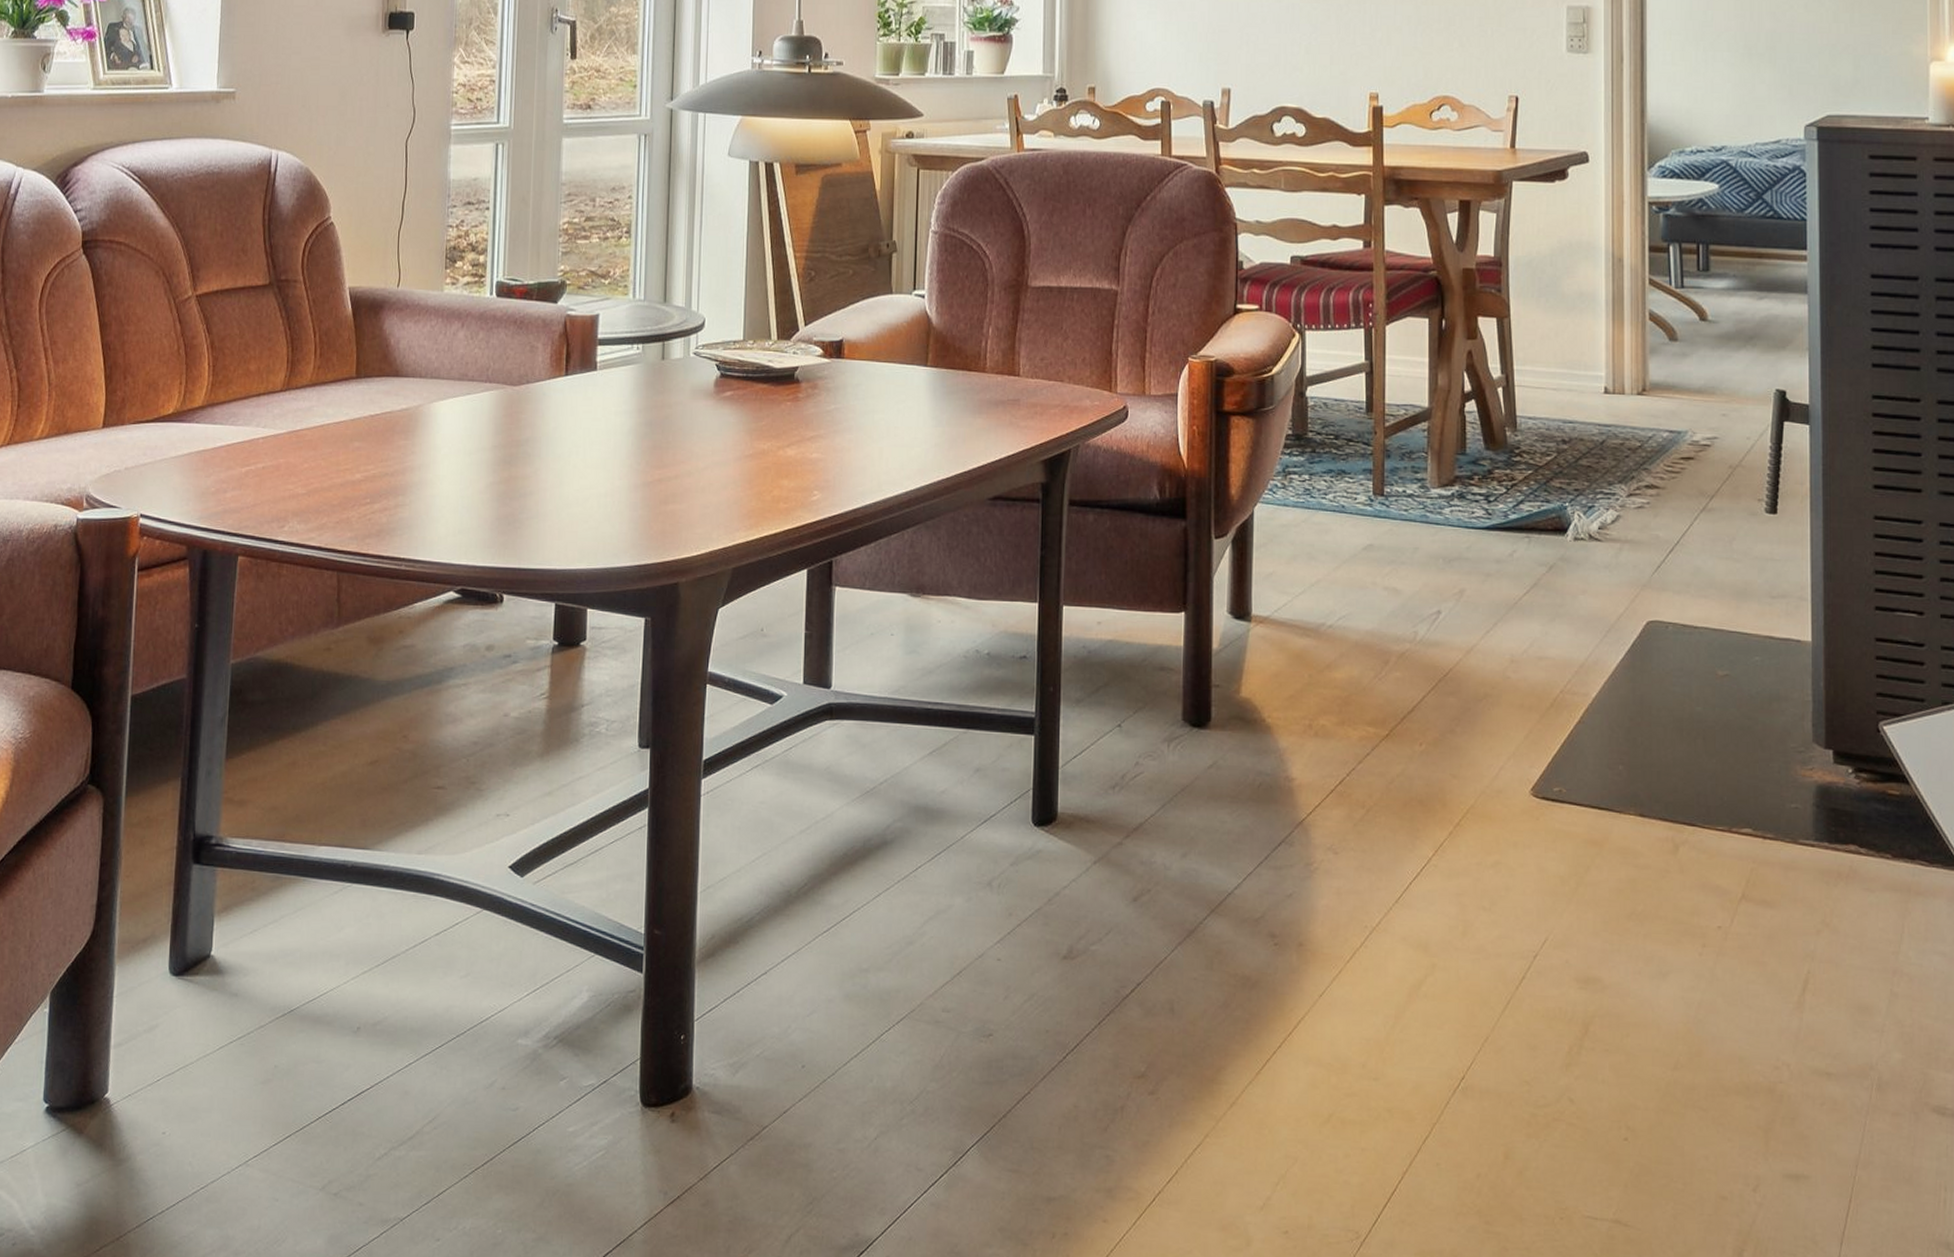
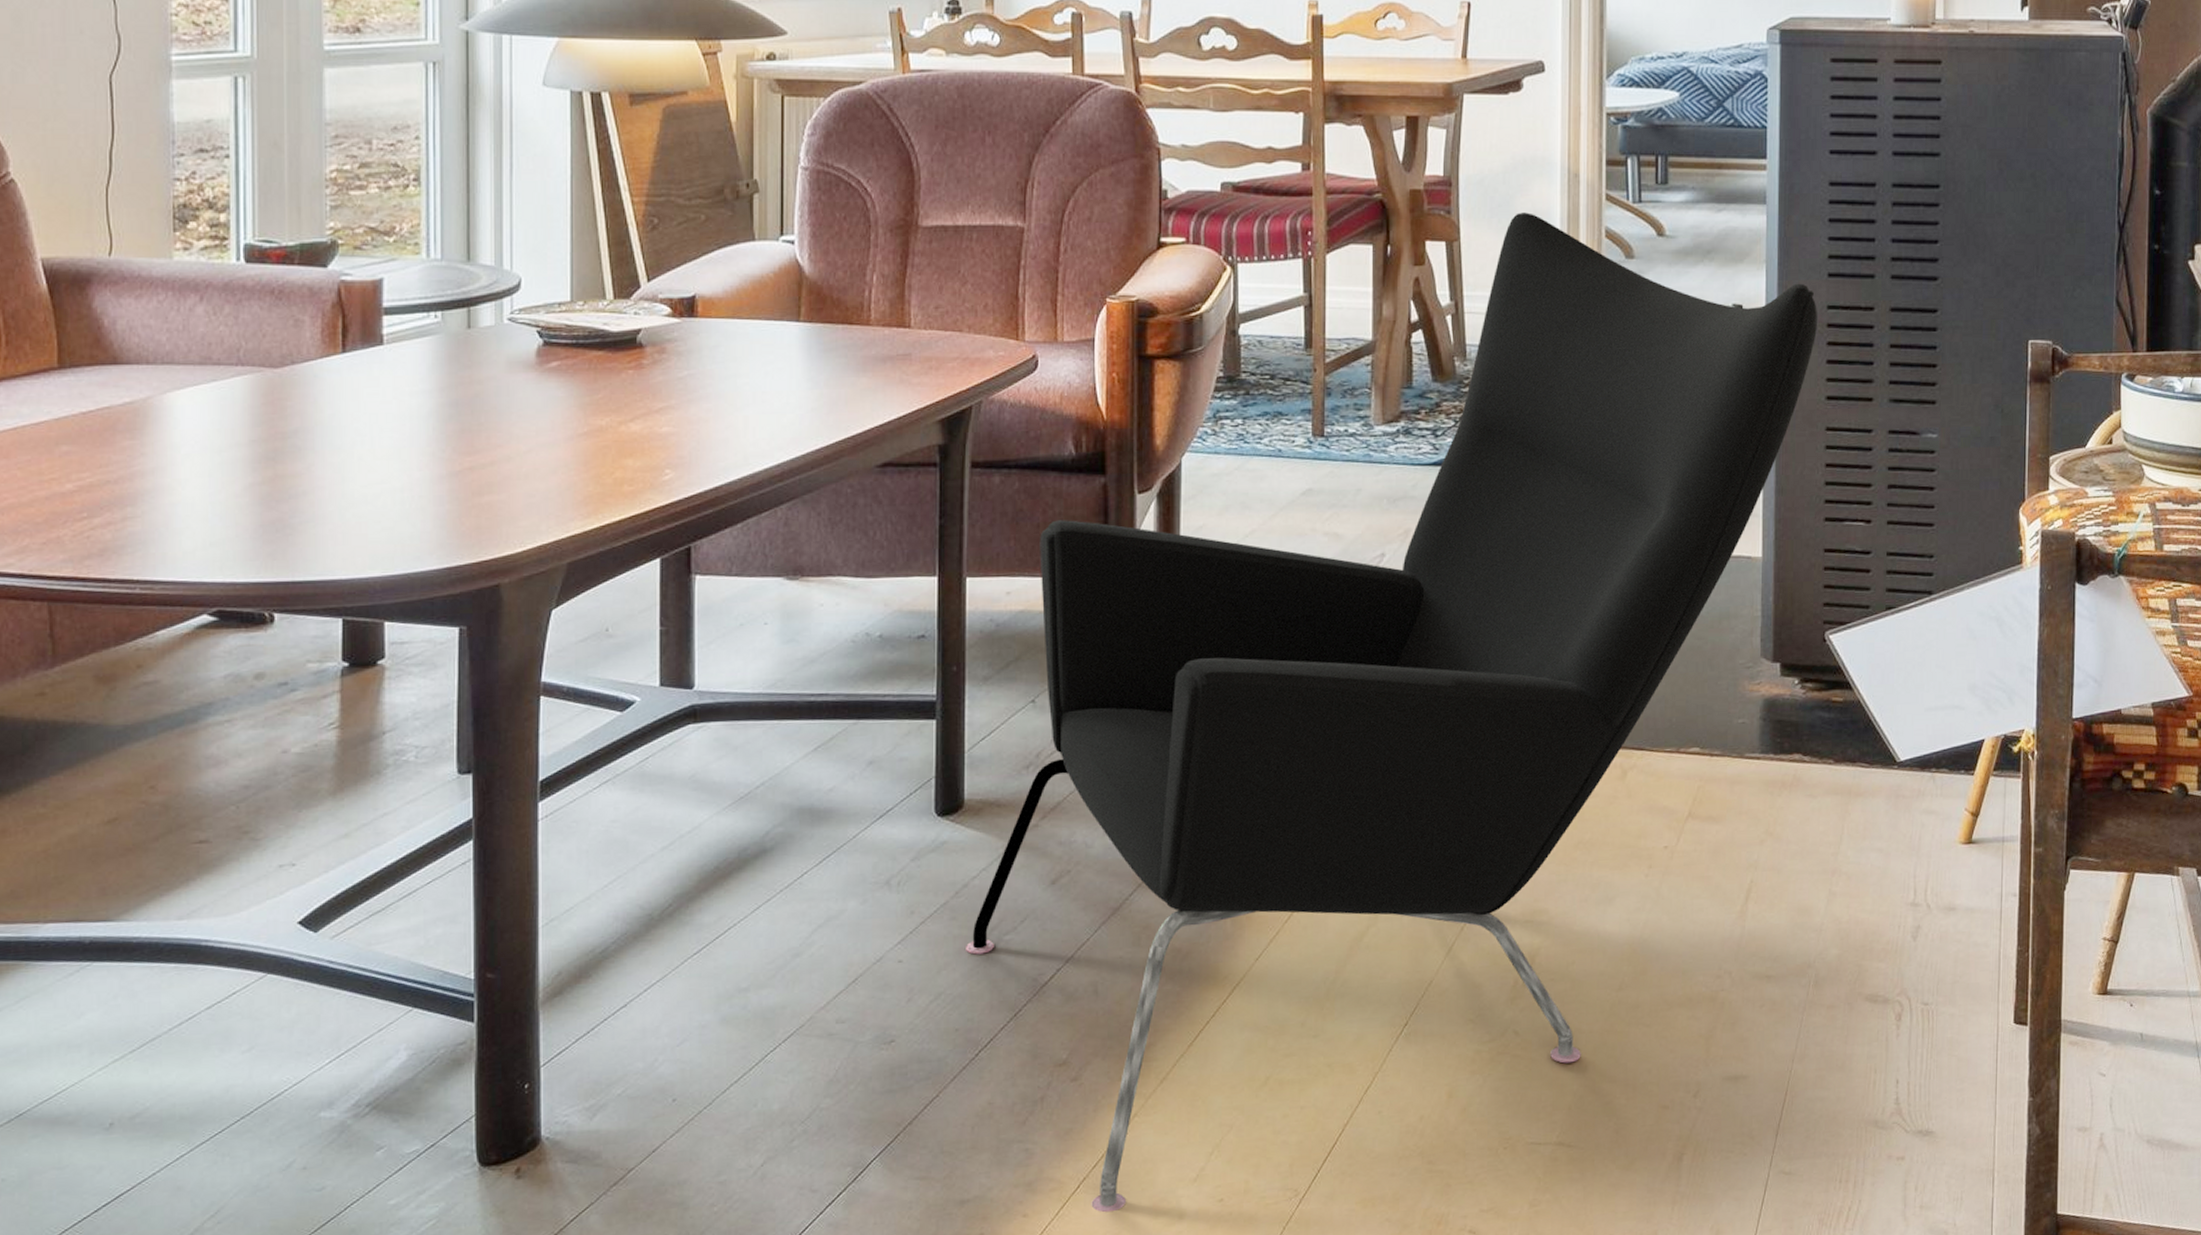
armchair: none [1057,293,1862,1230] -> present [966,212,1817,1213]

